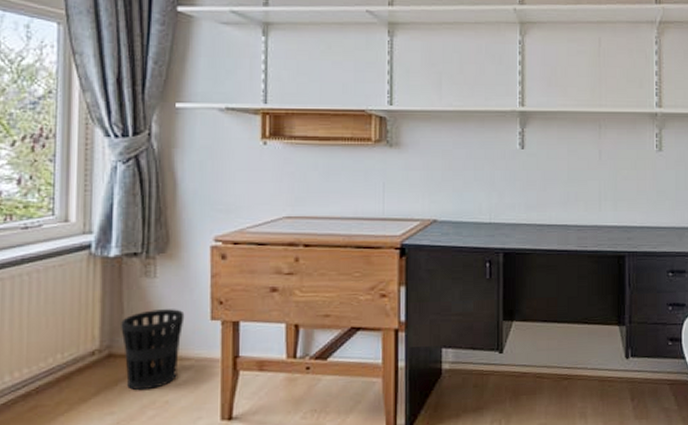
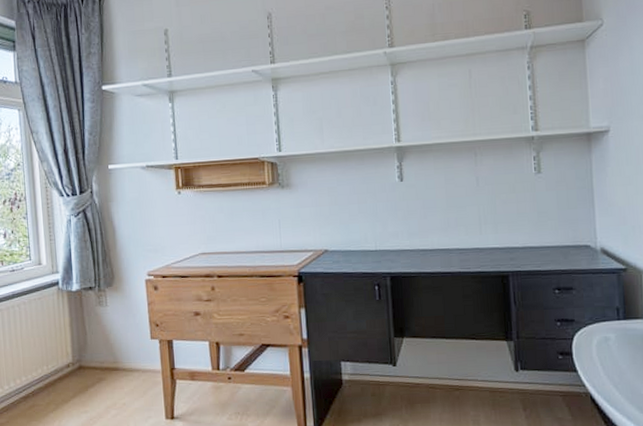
wastebasket: present [121,309,185,391] -> none [85,331,131,395]

